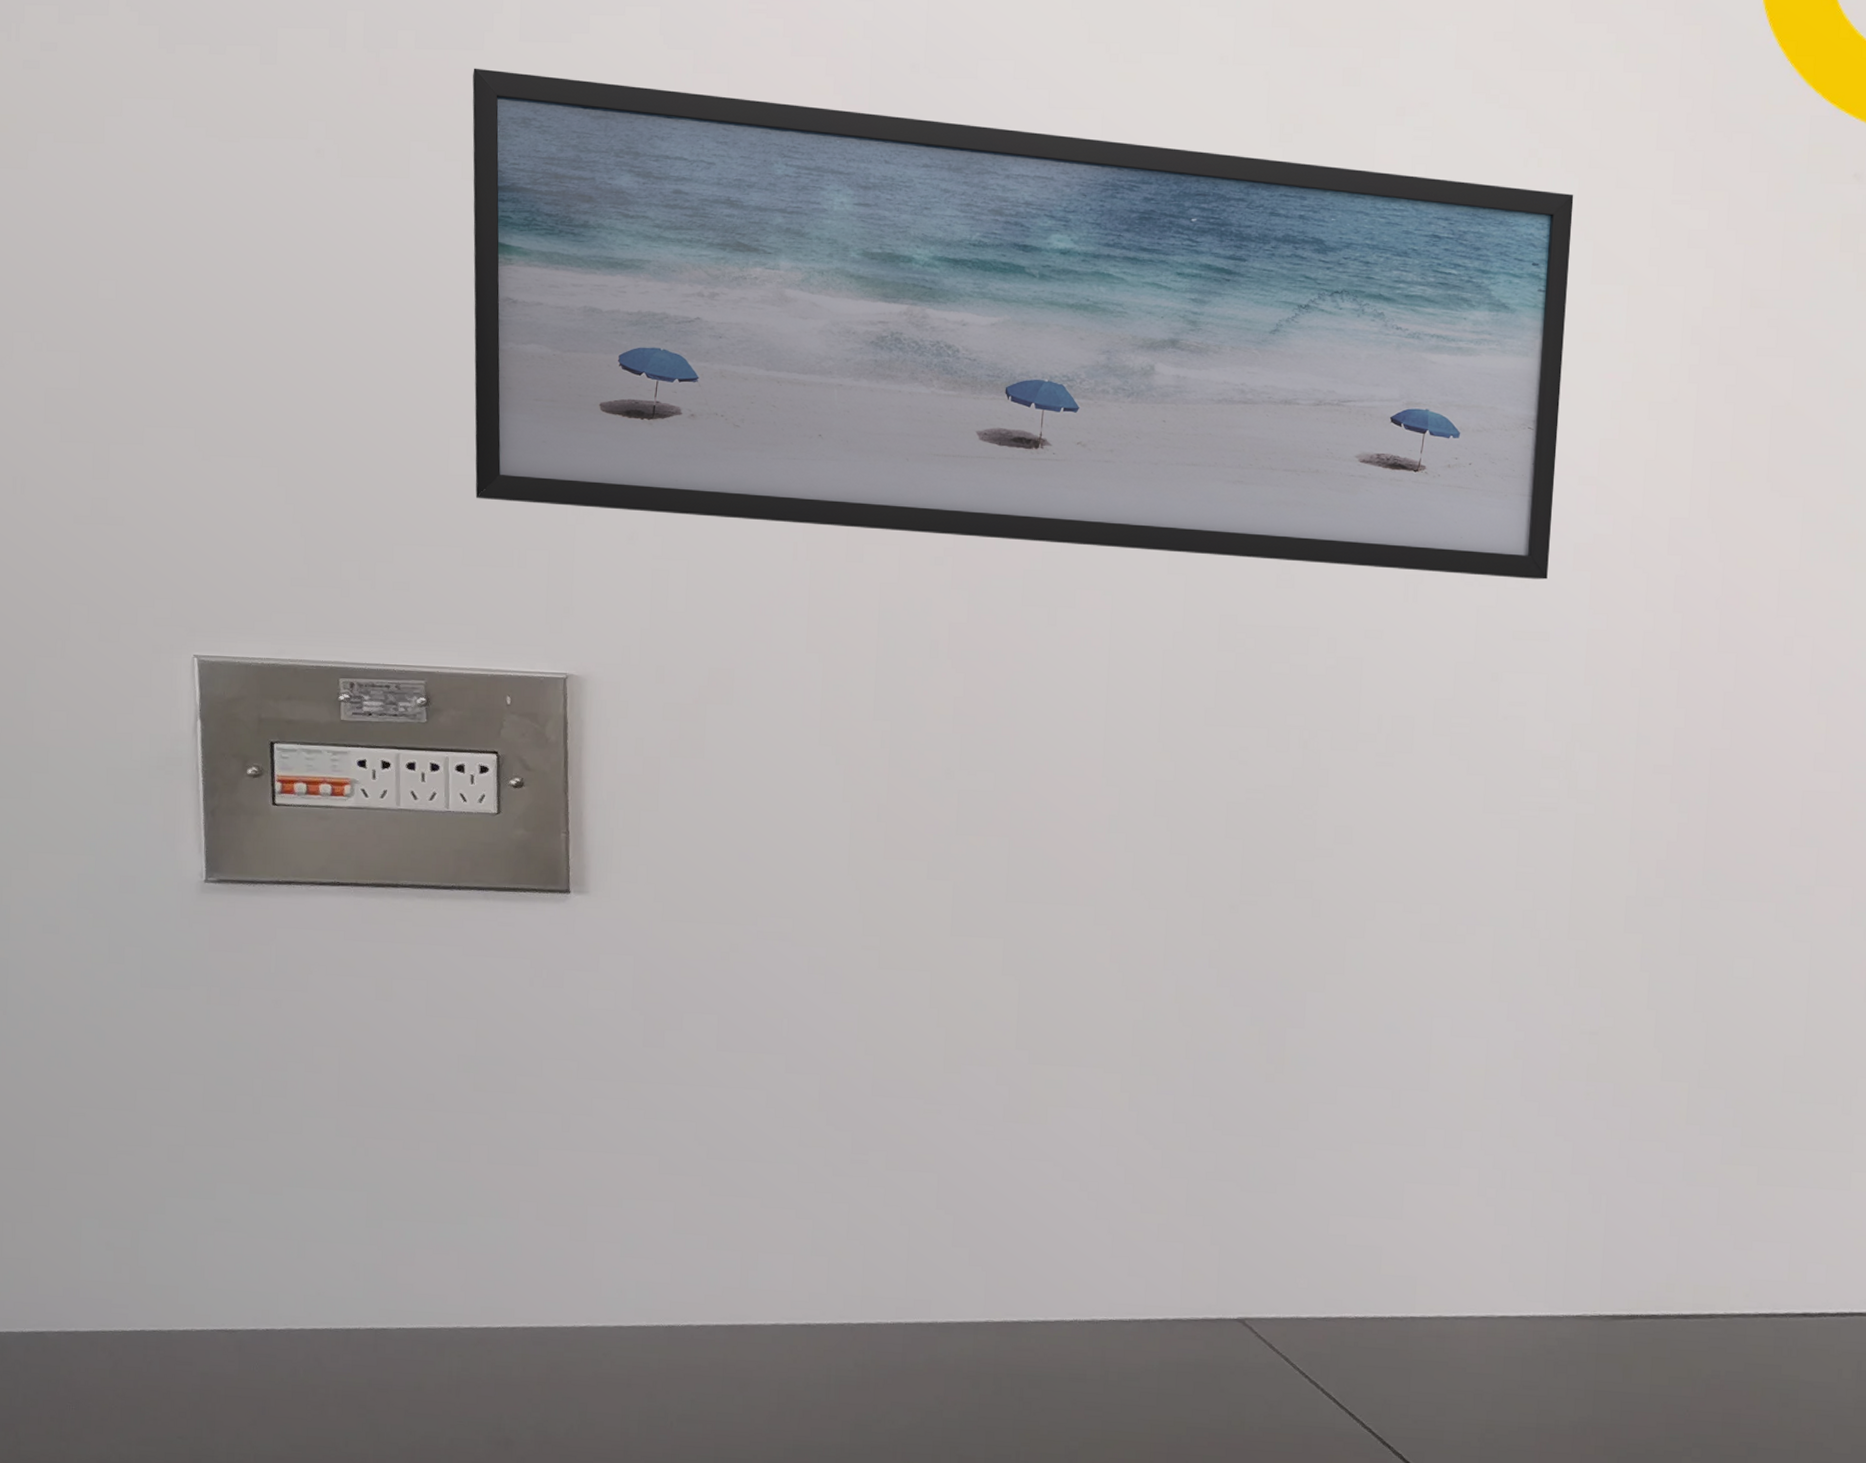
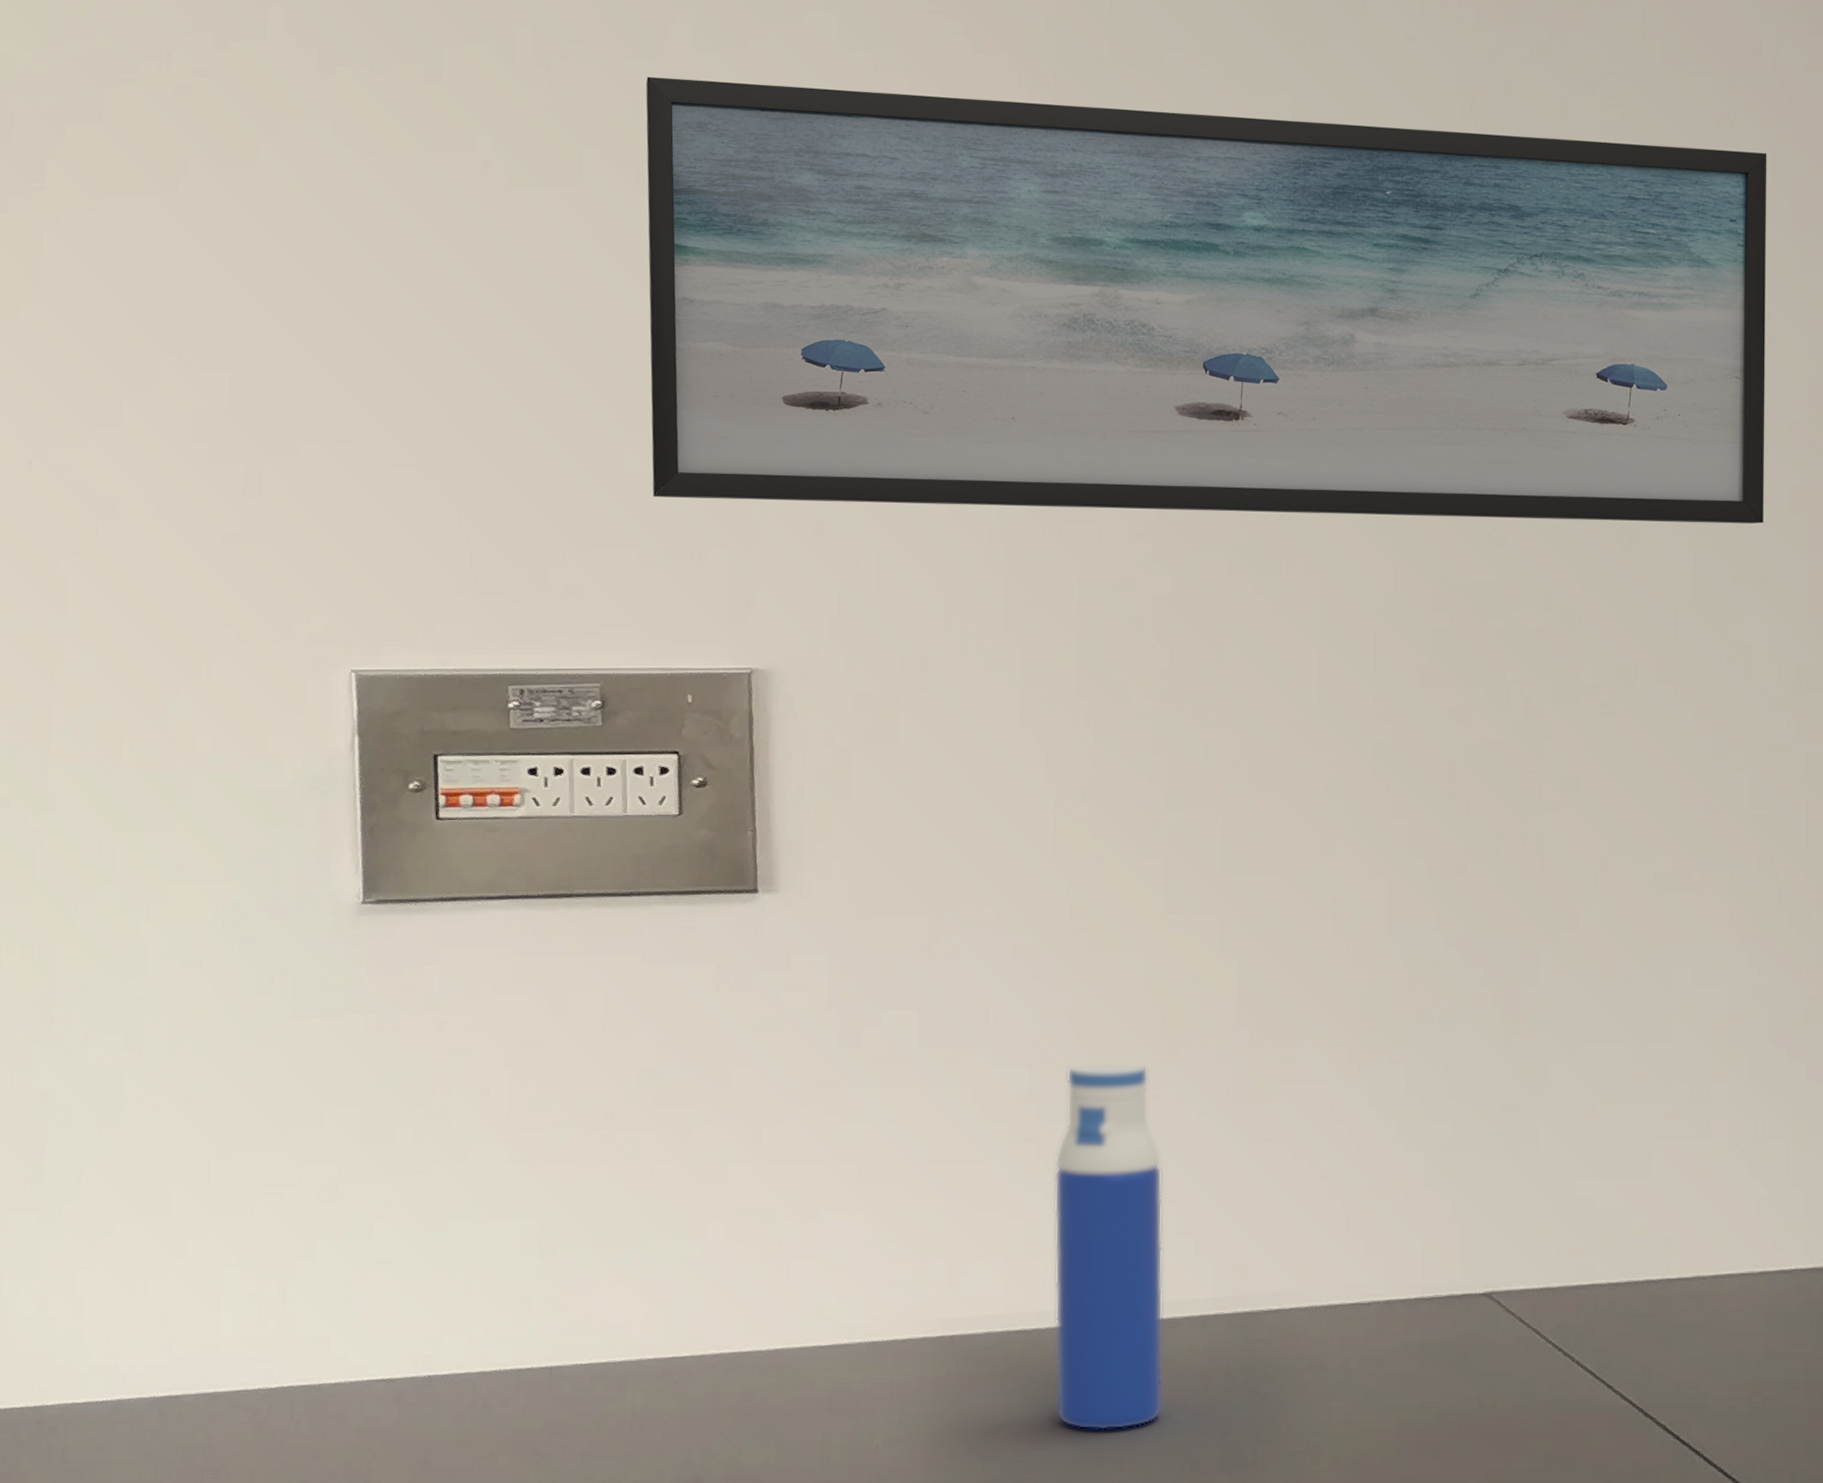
water bottle: none [836,1075,941,1423] -> present [1054,1062,1164,1431]

